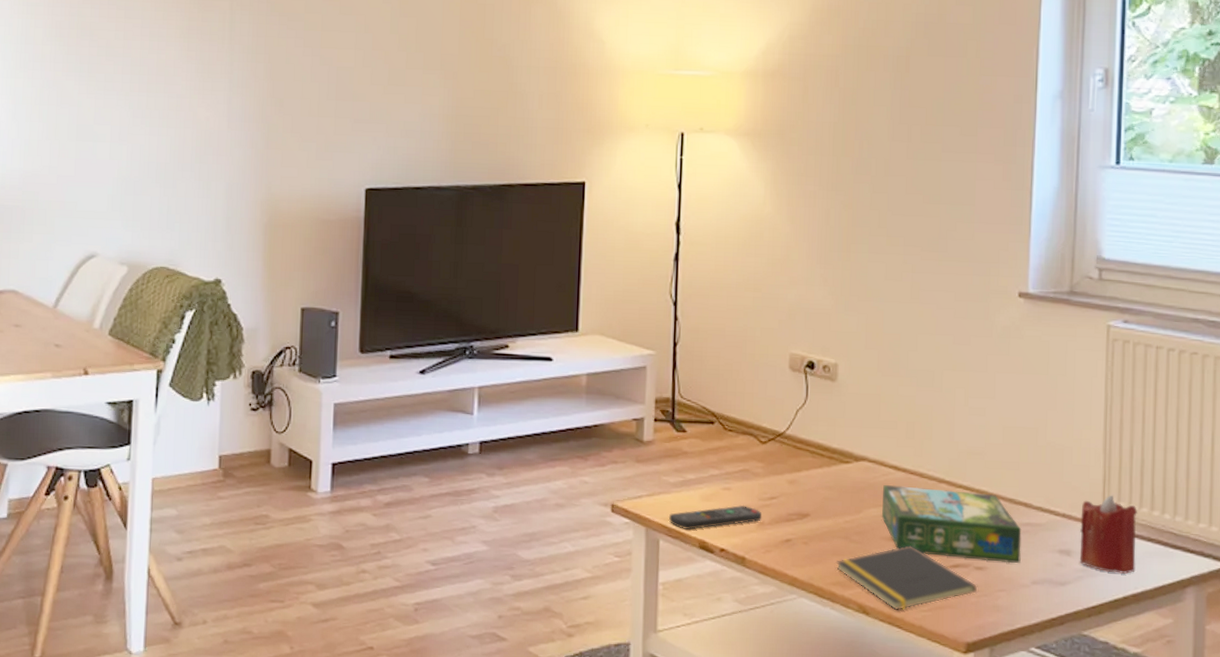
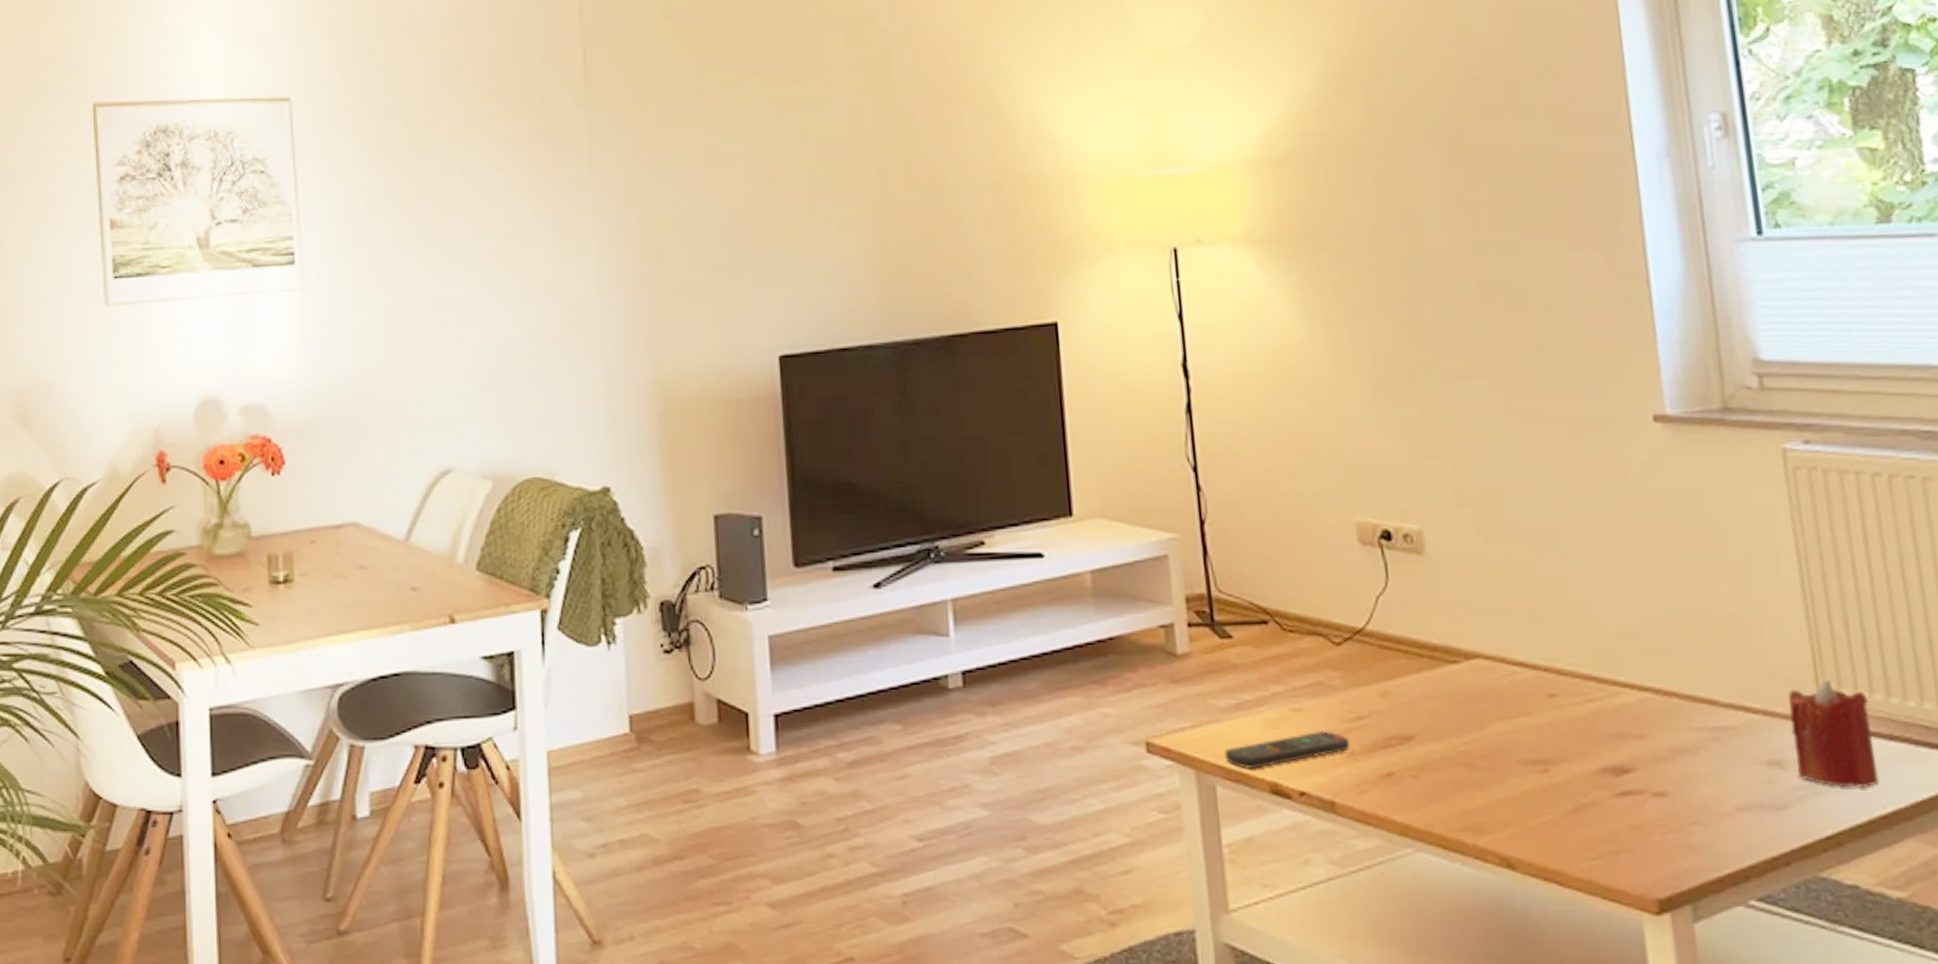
notepad: present [835,545,978,611] -> none [1459,769,1662,861]
board game: present [881,484,1022,564] -> none [1508,687,1716,785]

